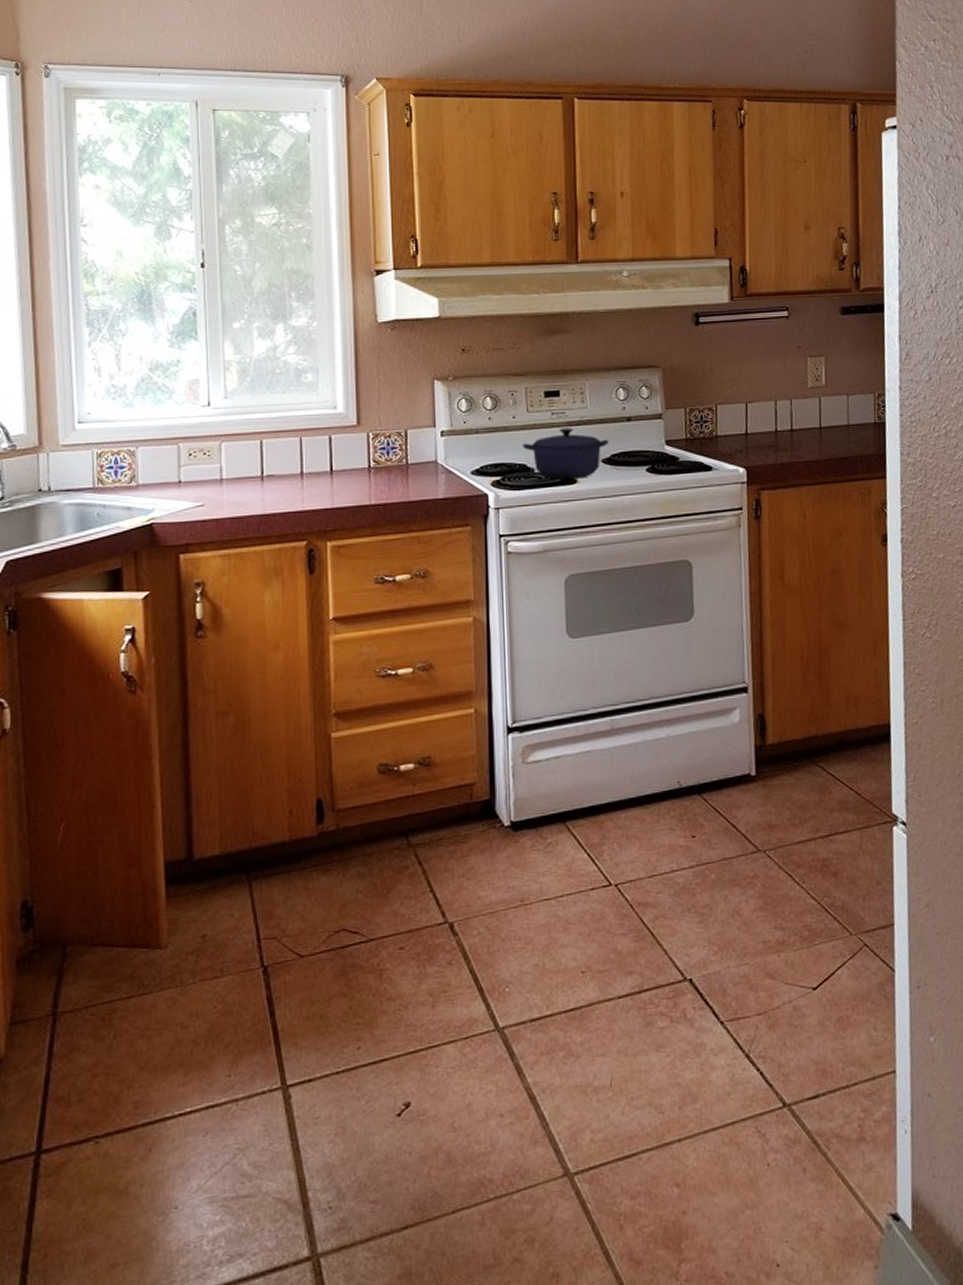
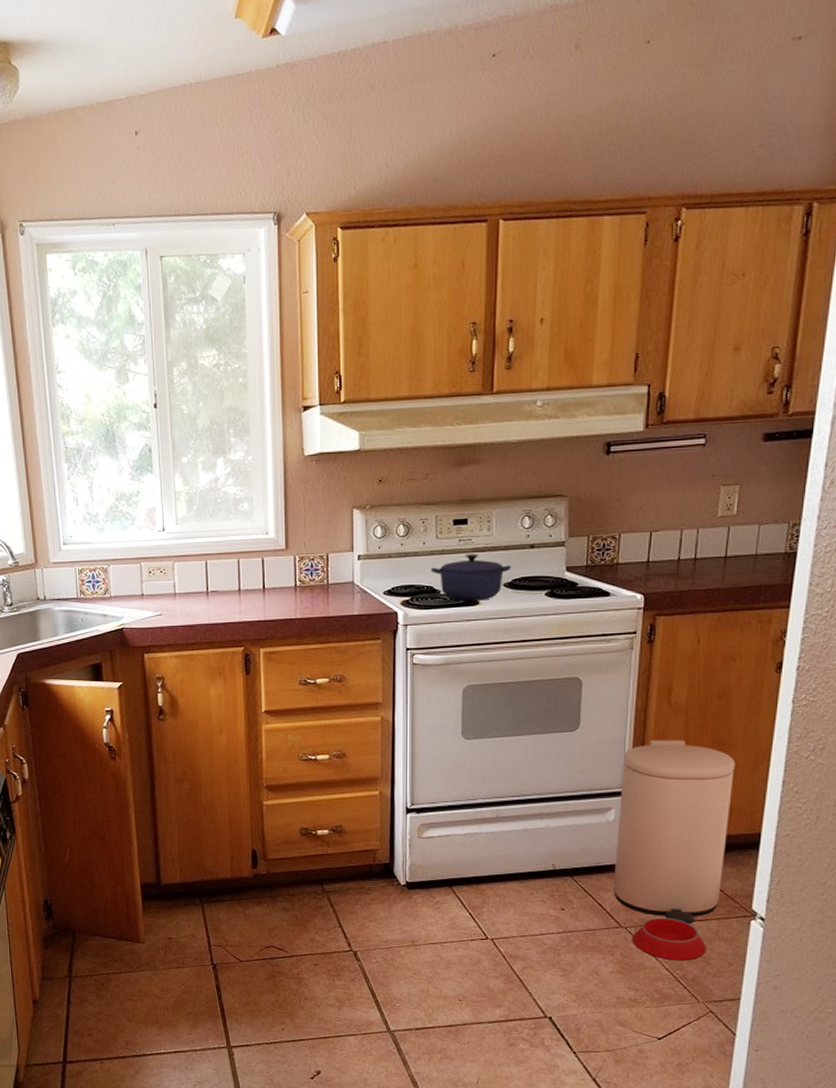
pedal bin: none [743,623,859,838] -> present [614,739,735,923]
pet bowl: none [771,833,852,886] -> present [631,917,706,960]

